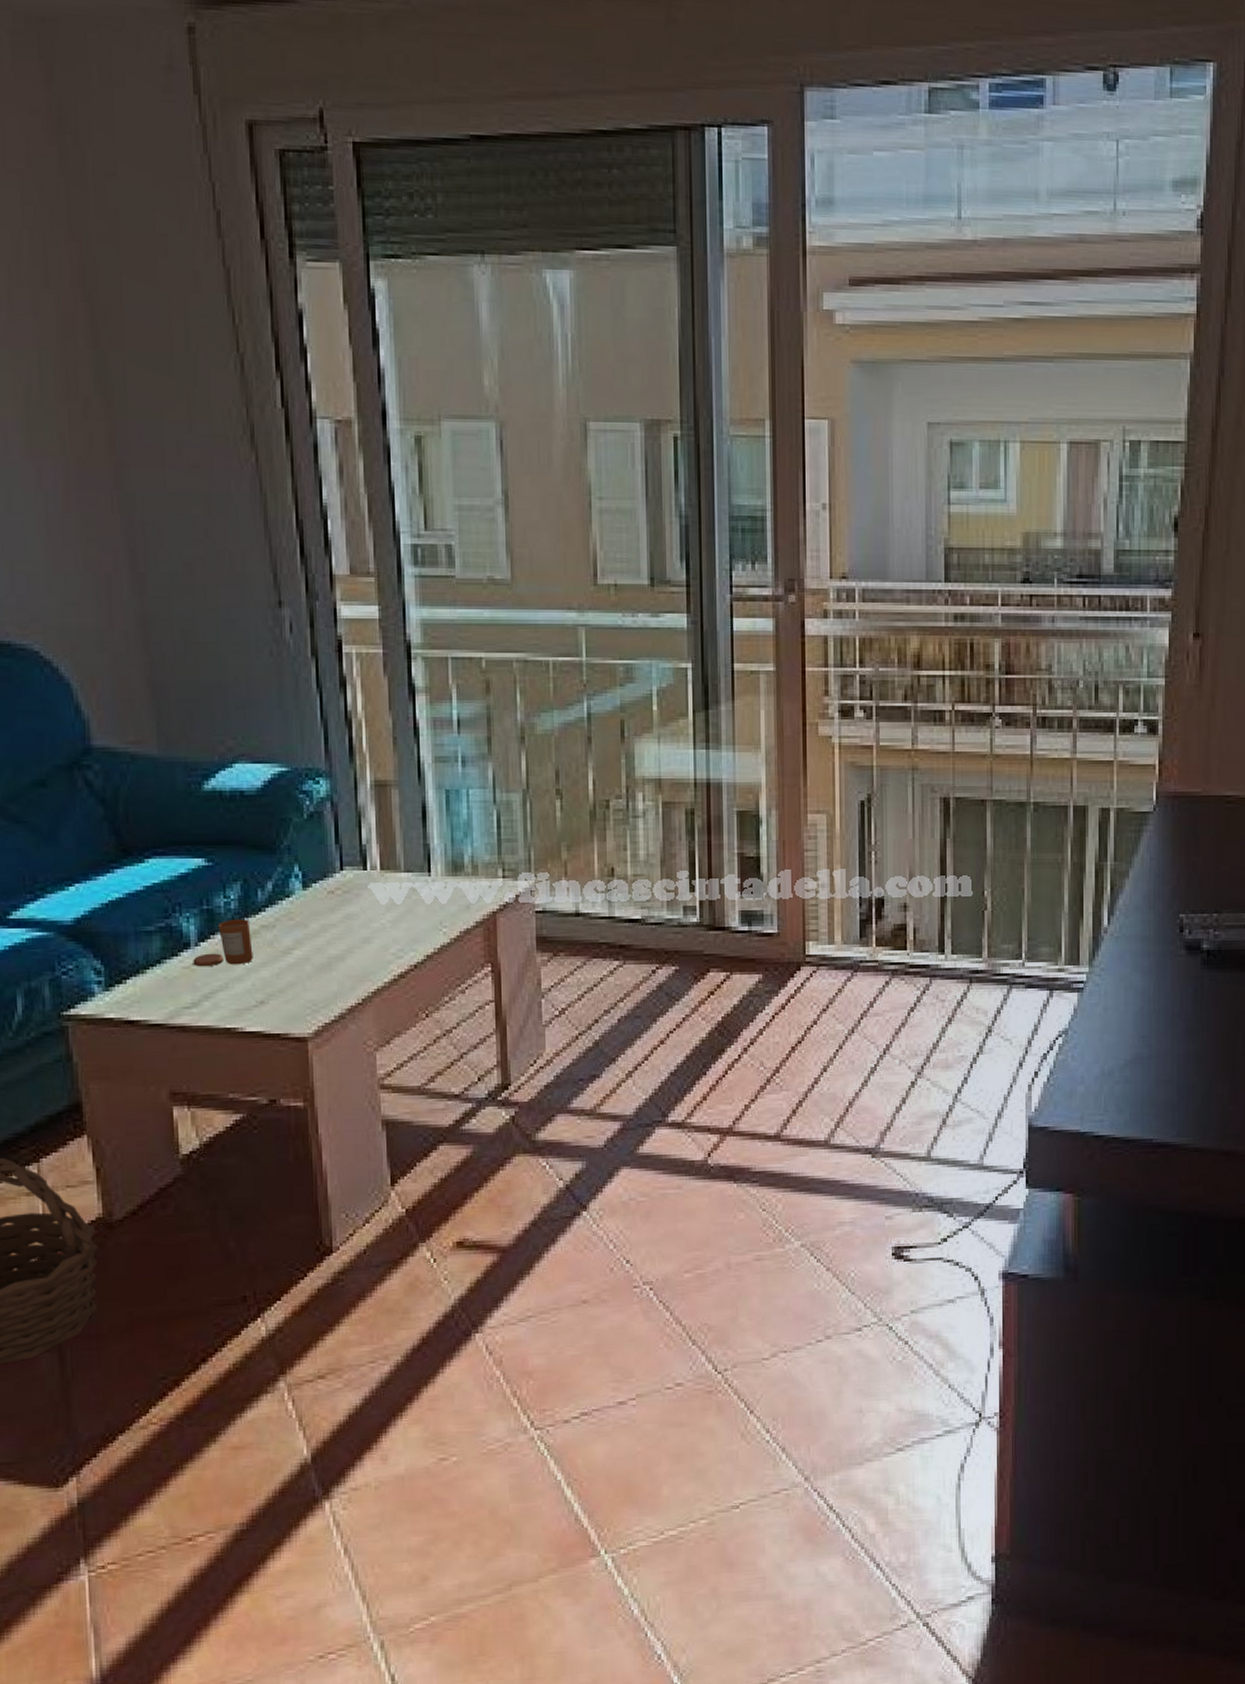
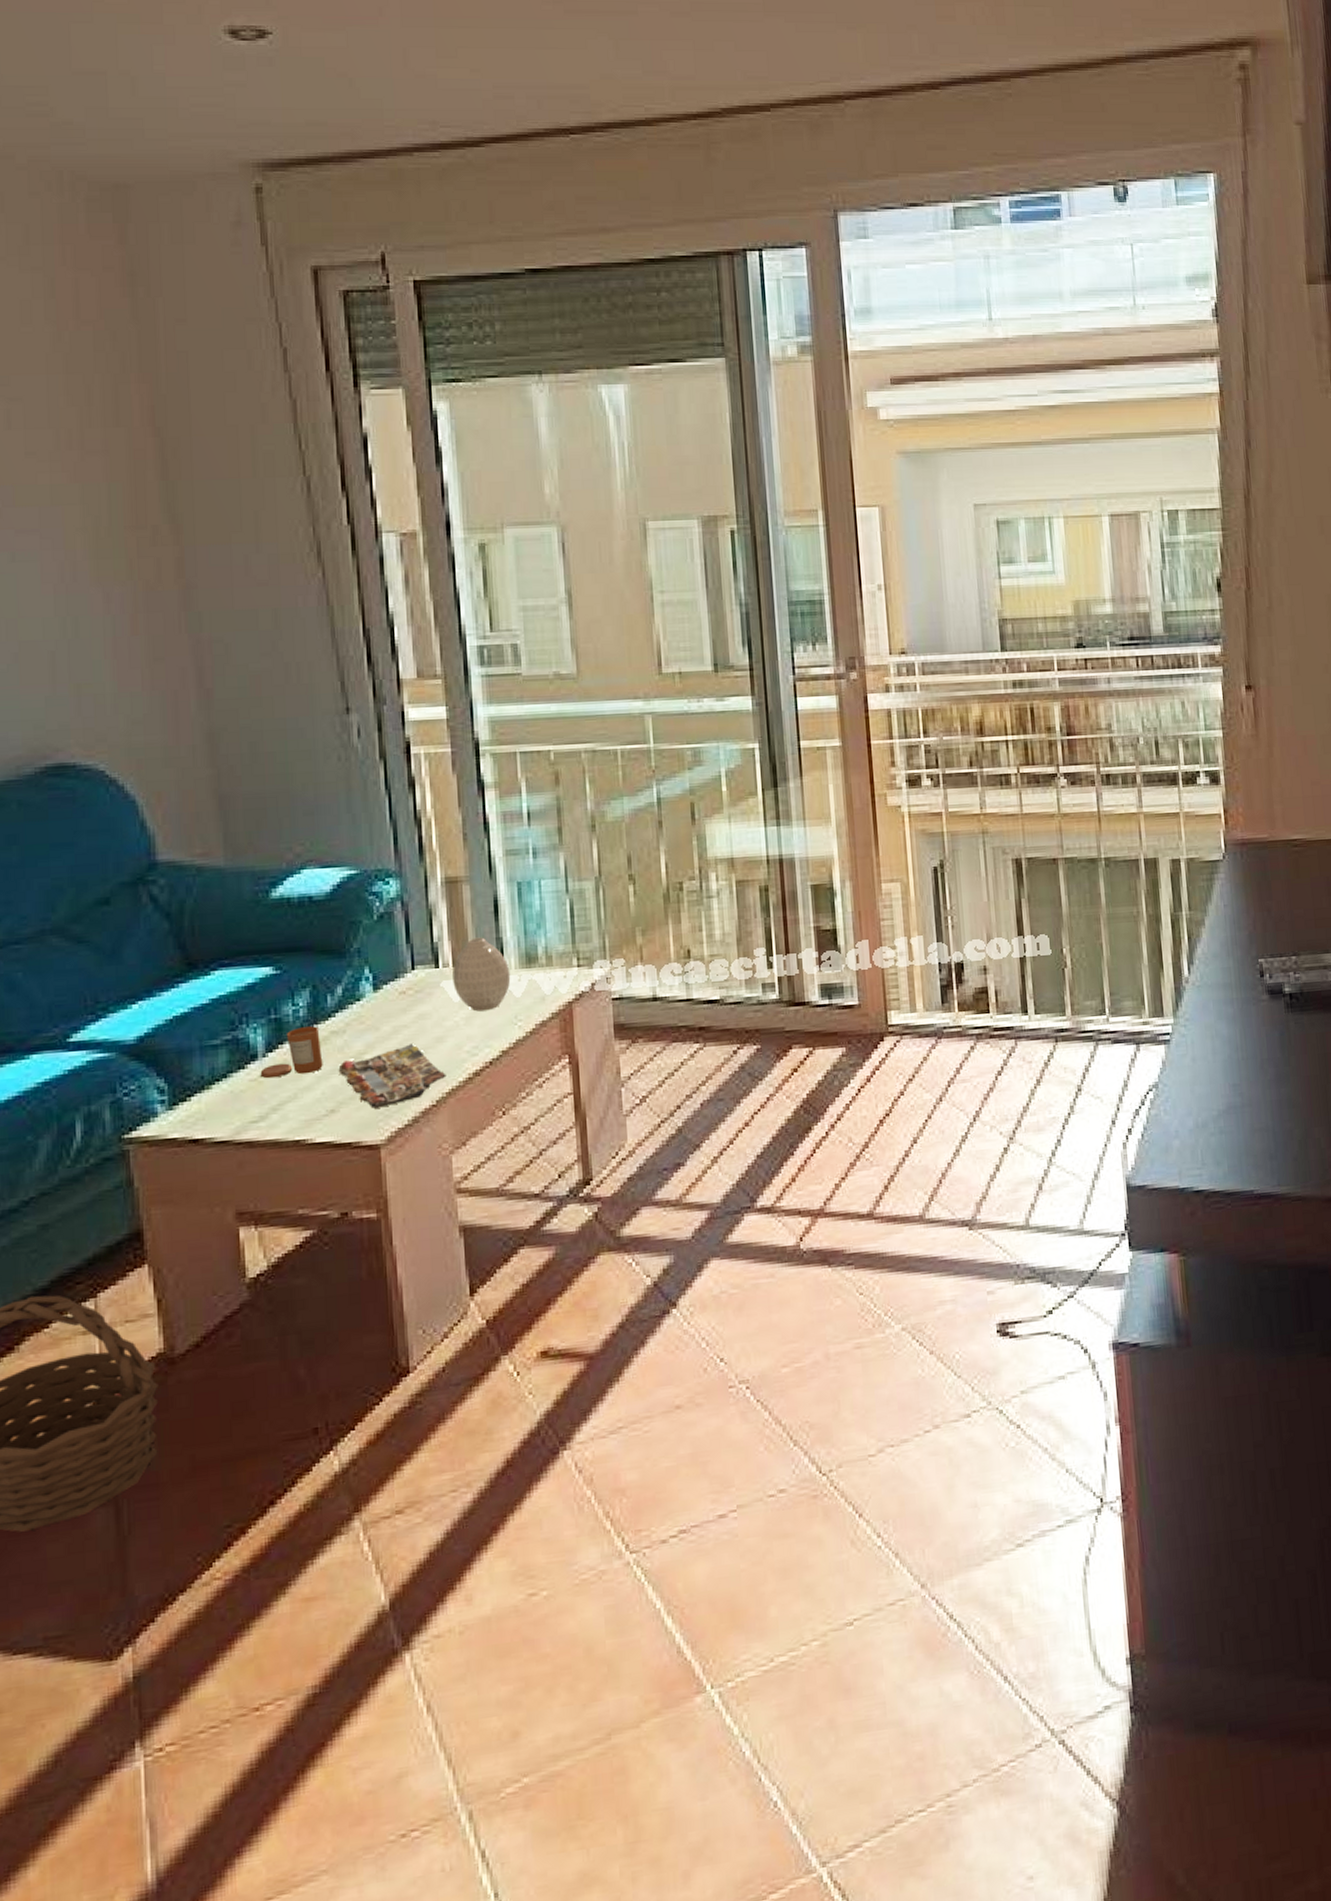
magazine: none [268,941,372,1003] -> present [338,1042,446,1109]
vase: none [380,842,437,916] -> present [452,937,511,1012]

